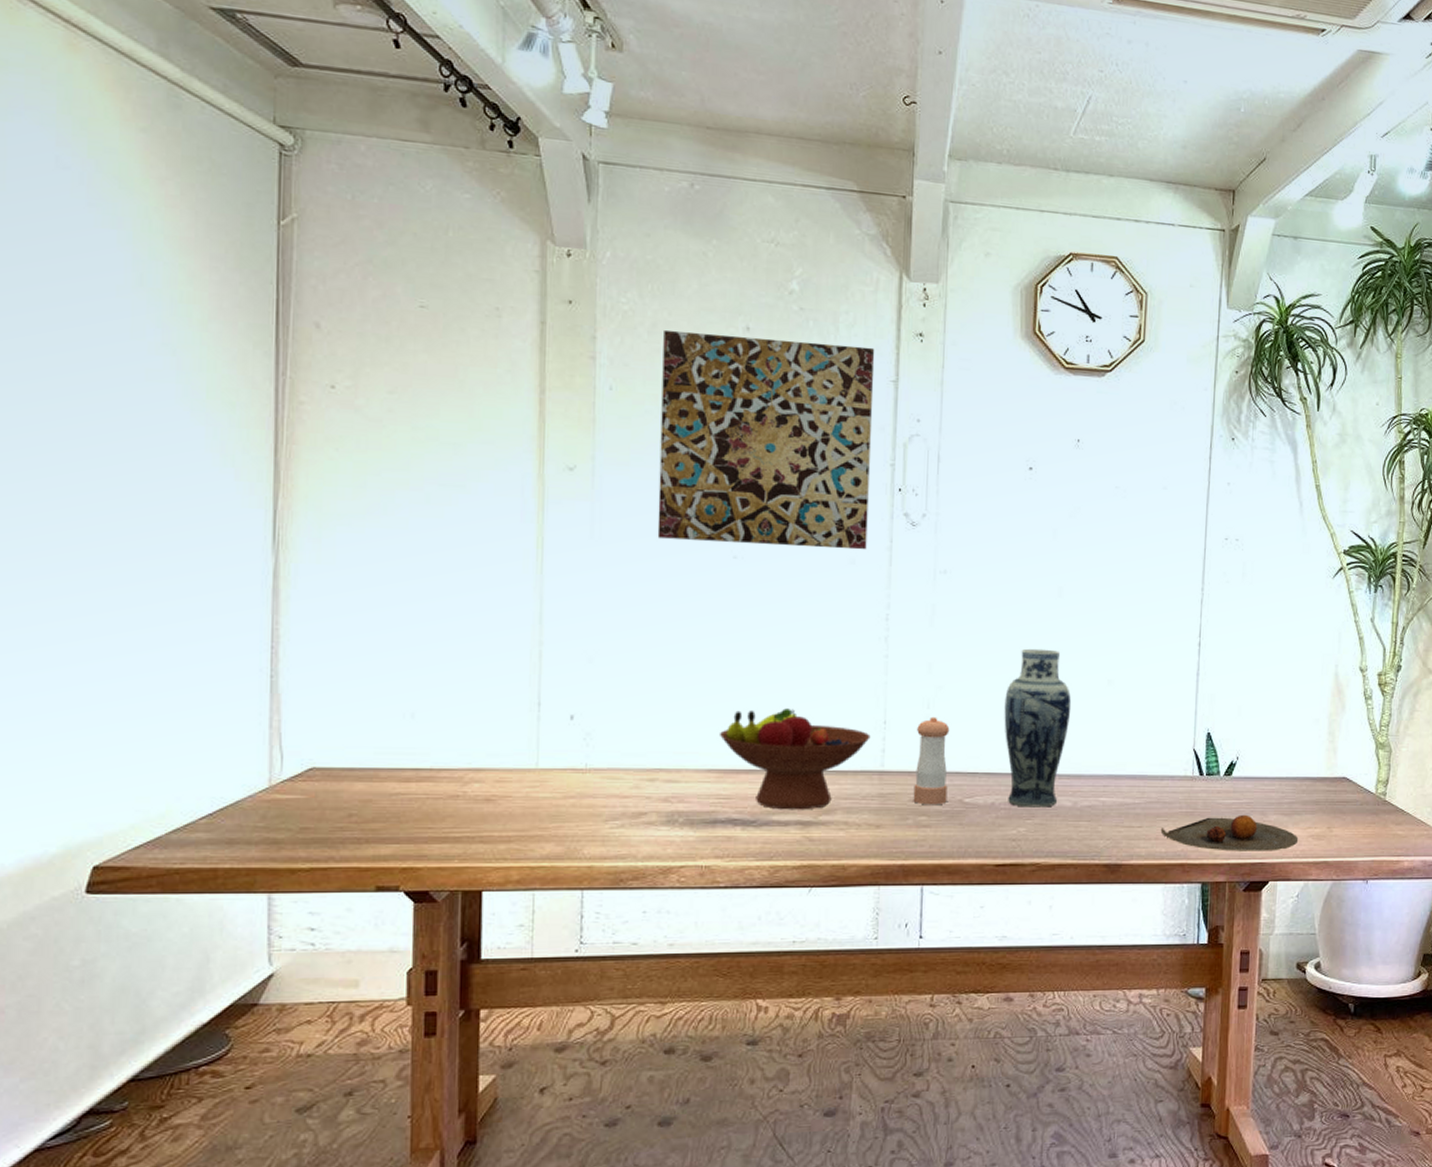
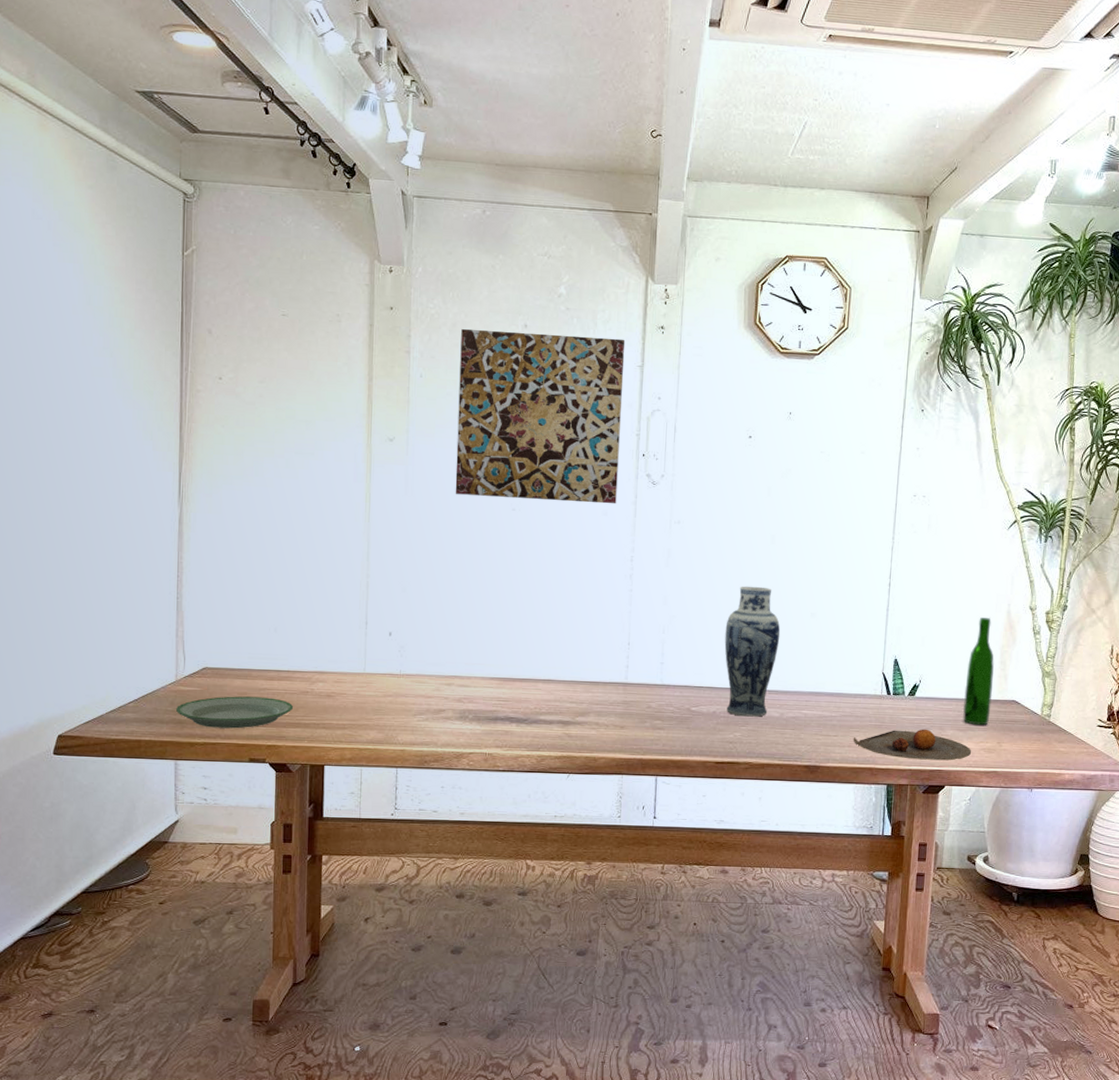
plate: none [268,804,439,848] -> present [175,696,294,729]
fruit bowl: present [720,709,871,810] -> none [501,631,617,712]
pepper shaker: present [913,716,950,805] -> none [650,640,681,712]
wine bottle: none [1287,681,1321,808] -> present [962,618,994,726]

